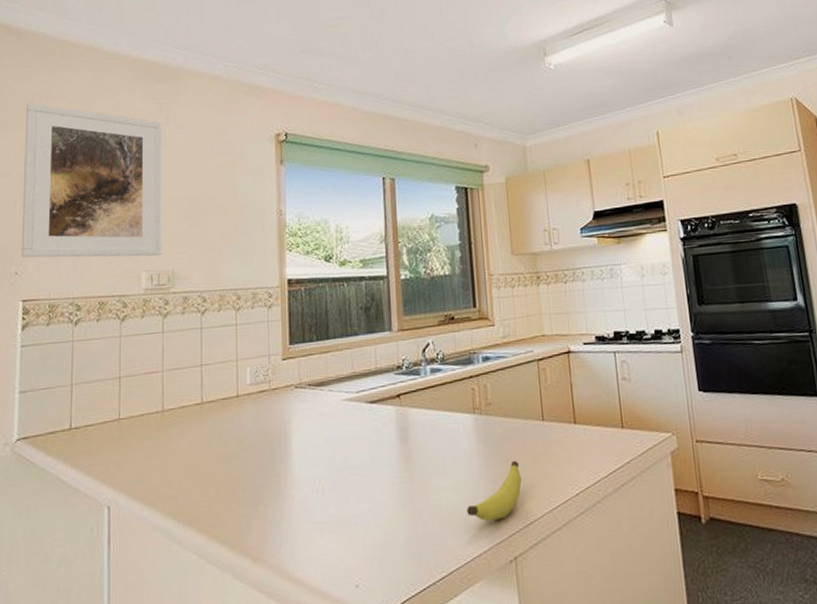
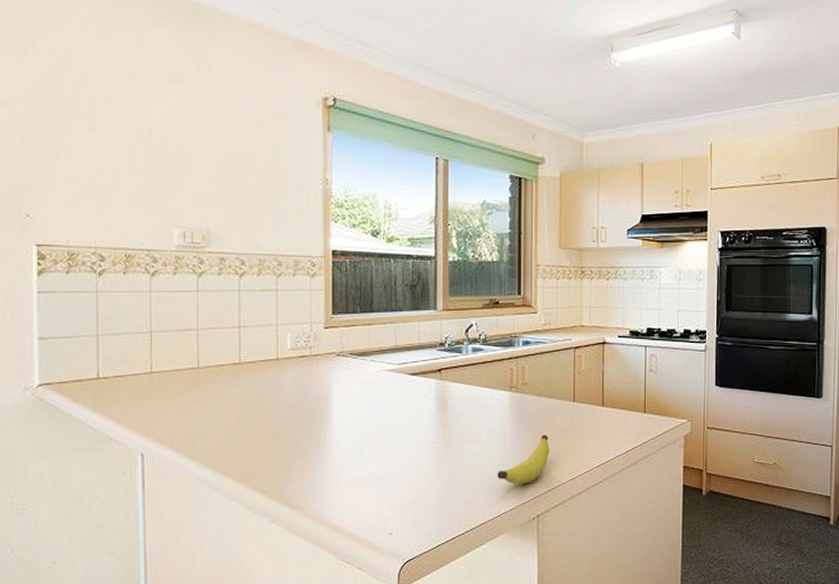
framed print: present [20,103,163,258] -> none [29,25,197,213]

